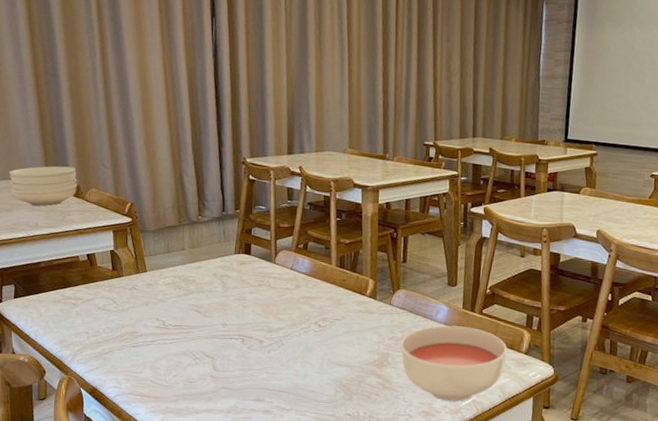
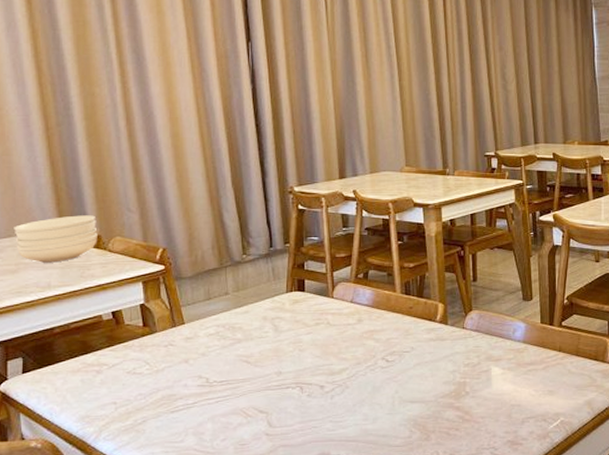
bowl: present [400,325,508,402] -> none [477,342,592,426]

